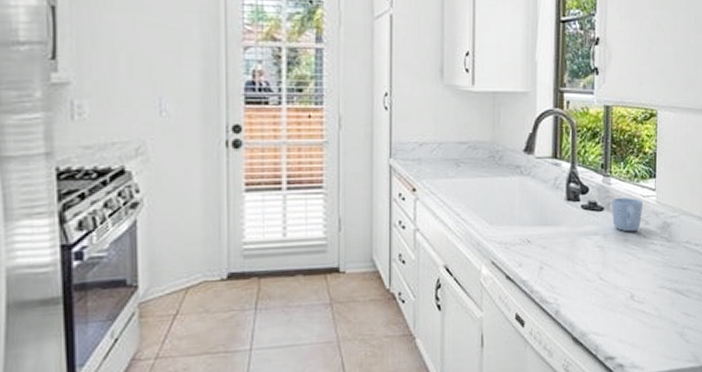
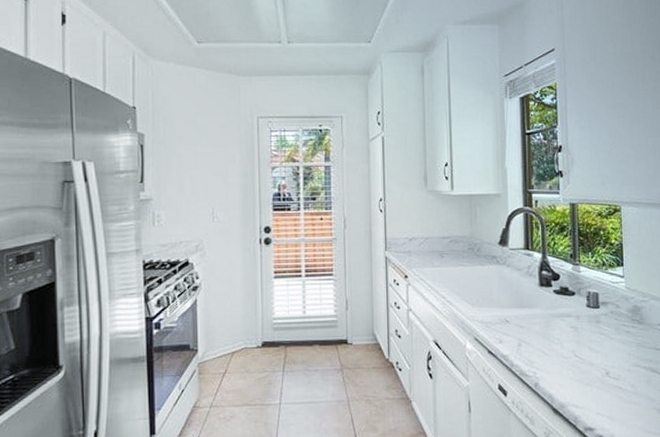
mug: present [612,197,644,232] -> none [582,283,613,315]

